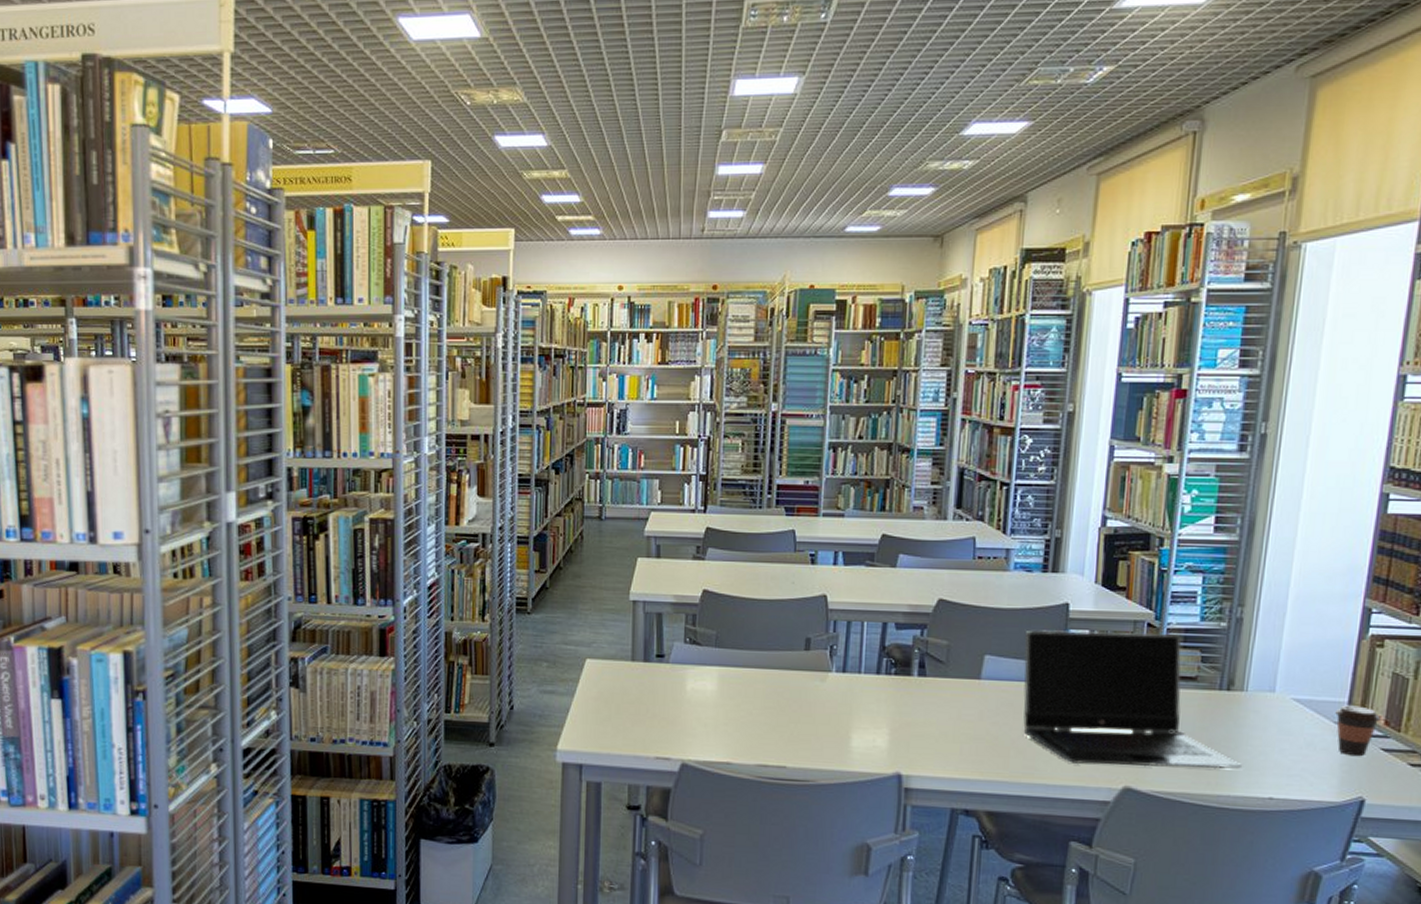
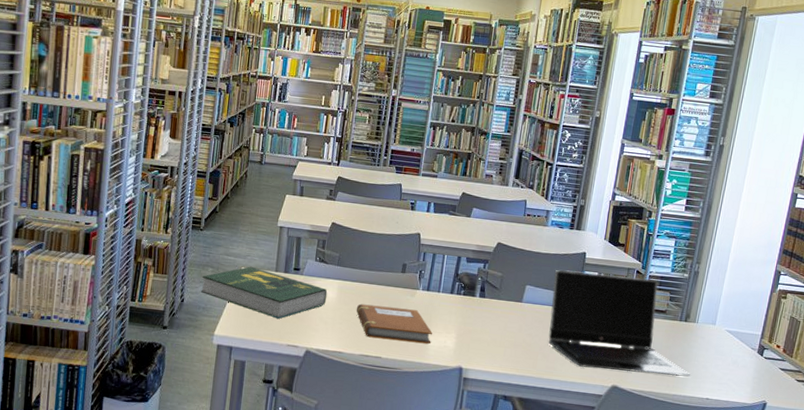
book: none [535,656,705,723] -> present [201,266,328,319]
notebook: none [745,696,855,746] -> present [356,303,432,345]
coffee cup: present [1335,705,1381,757] -> none [752,337,781,373]

